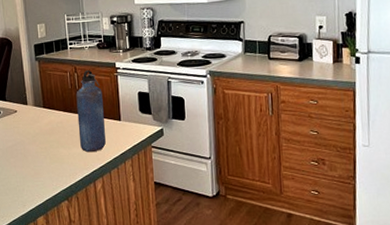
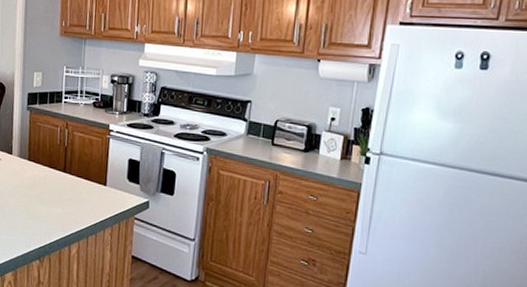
water bottle: present [76,70,106,153] -> none [60,128,91,214]

